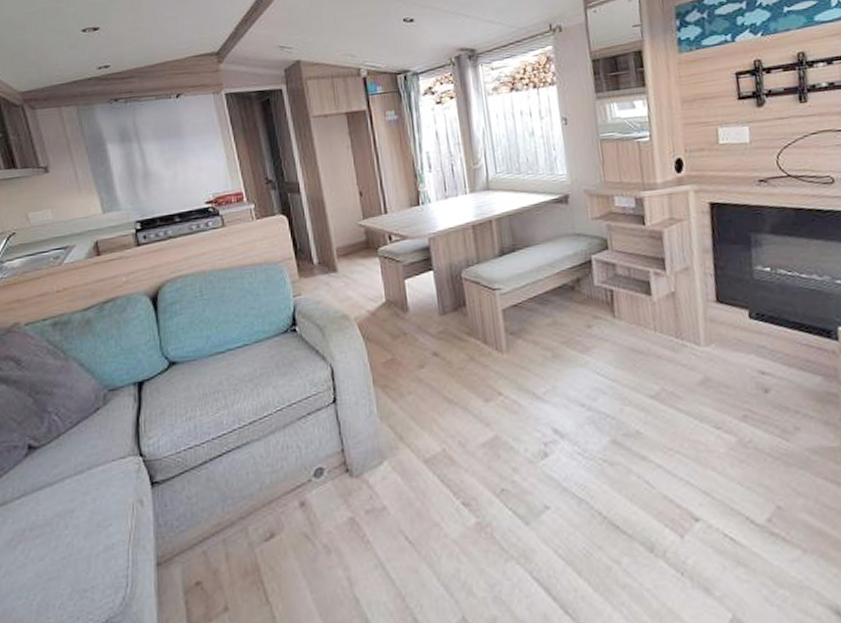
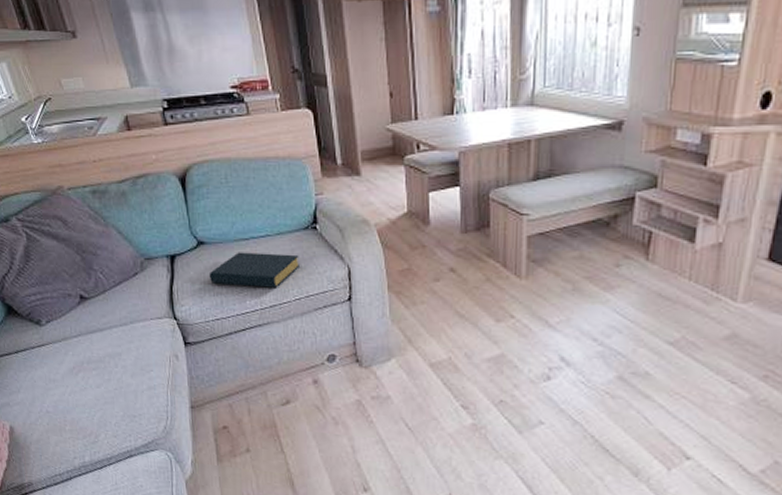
hardback book: none [181,361,280,407] -> present [208,252,299,288]

